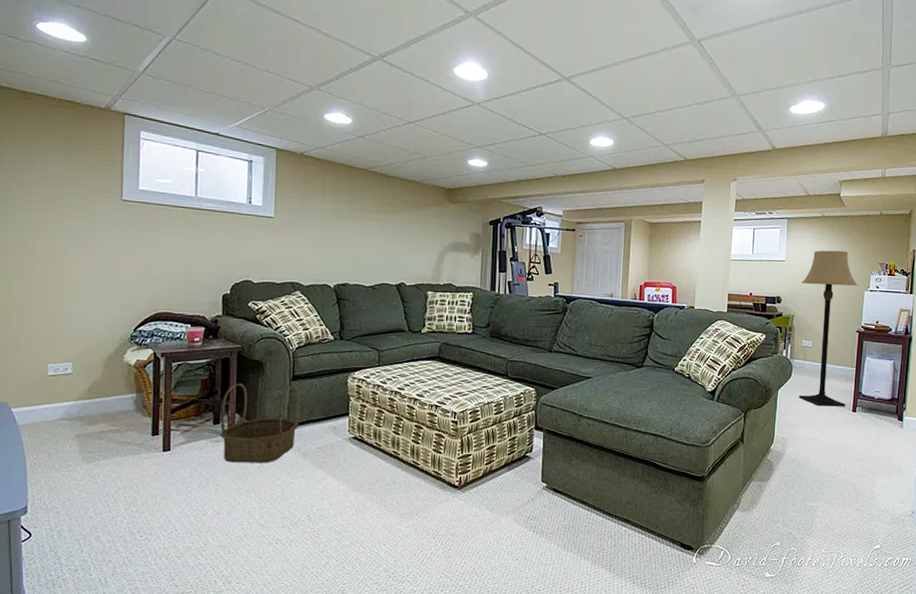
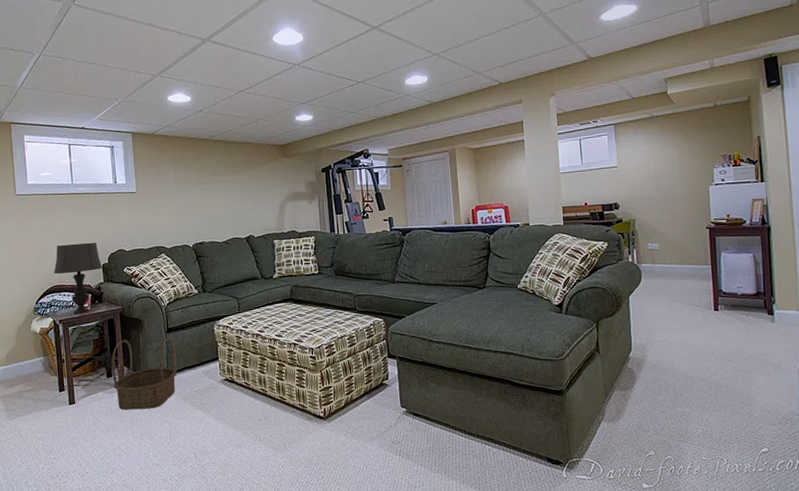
table lamp: none [161,265,223,349] -> present [54,242,103,314]
lamp: present [798,250,859,407] -> none [638,148,706,309]

